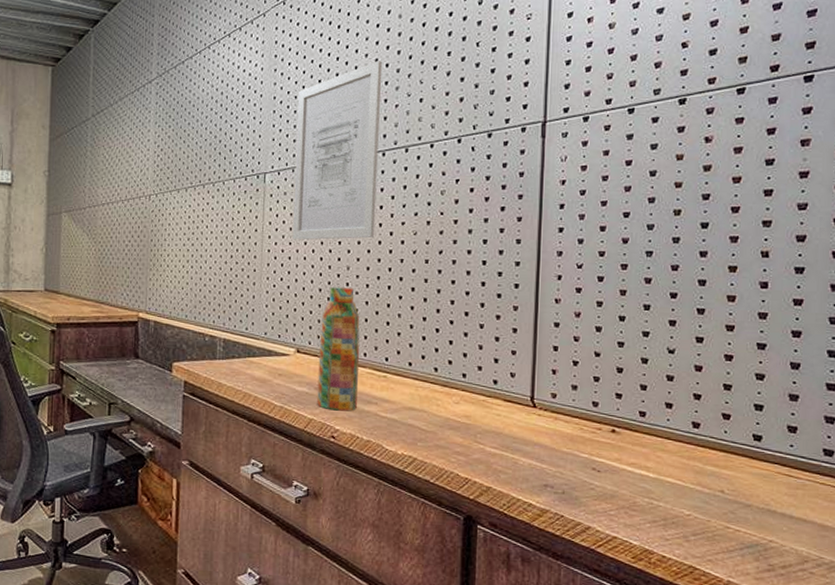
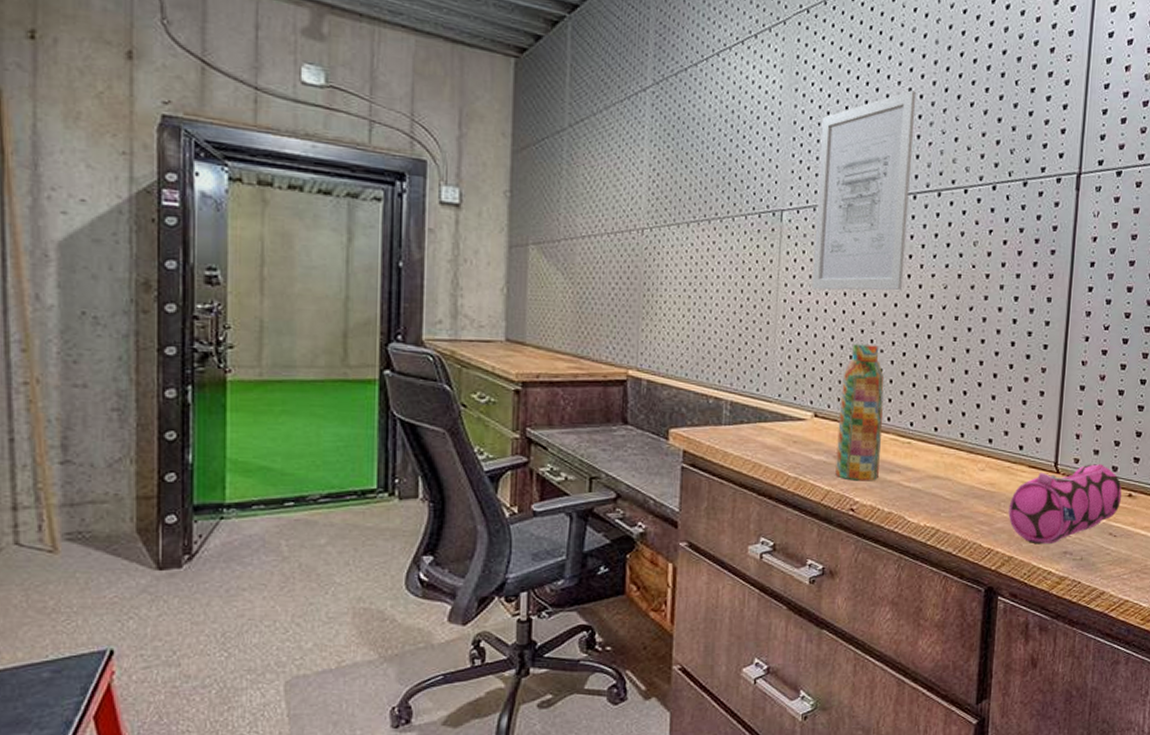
pencil case: none [485,399,604,476] -> present [1008,464,1122,544]

